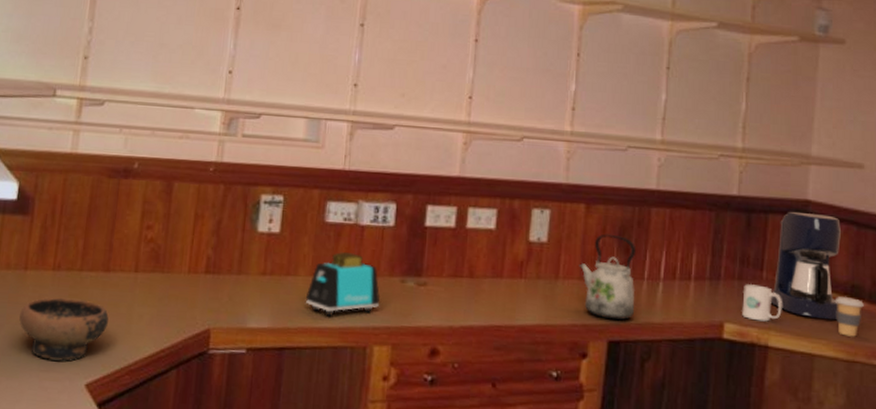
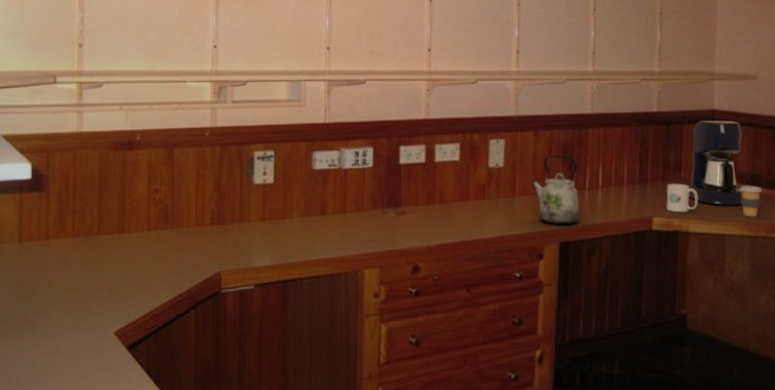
bowl: present [19,297,109,361] -> none [47,259,128,315]
toaster: present [305,251,381,317] -> none [301,193,367,250]

